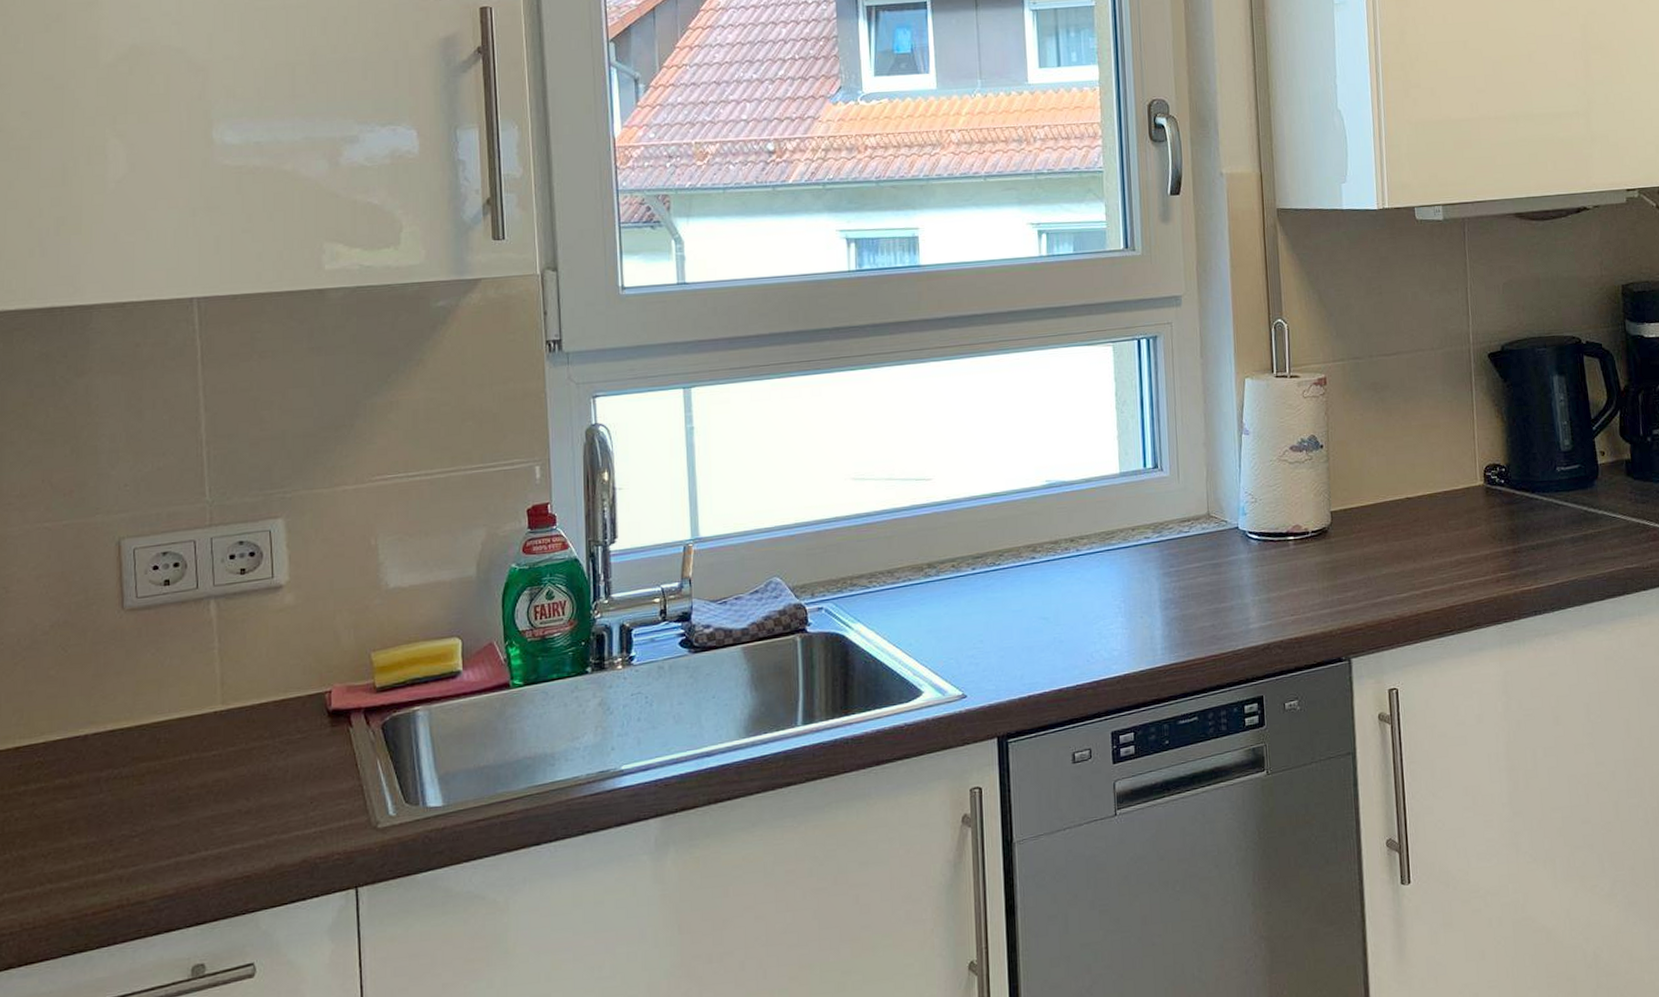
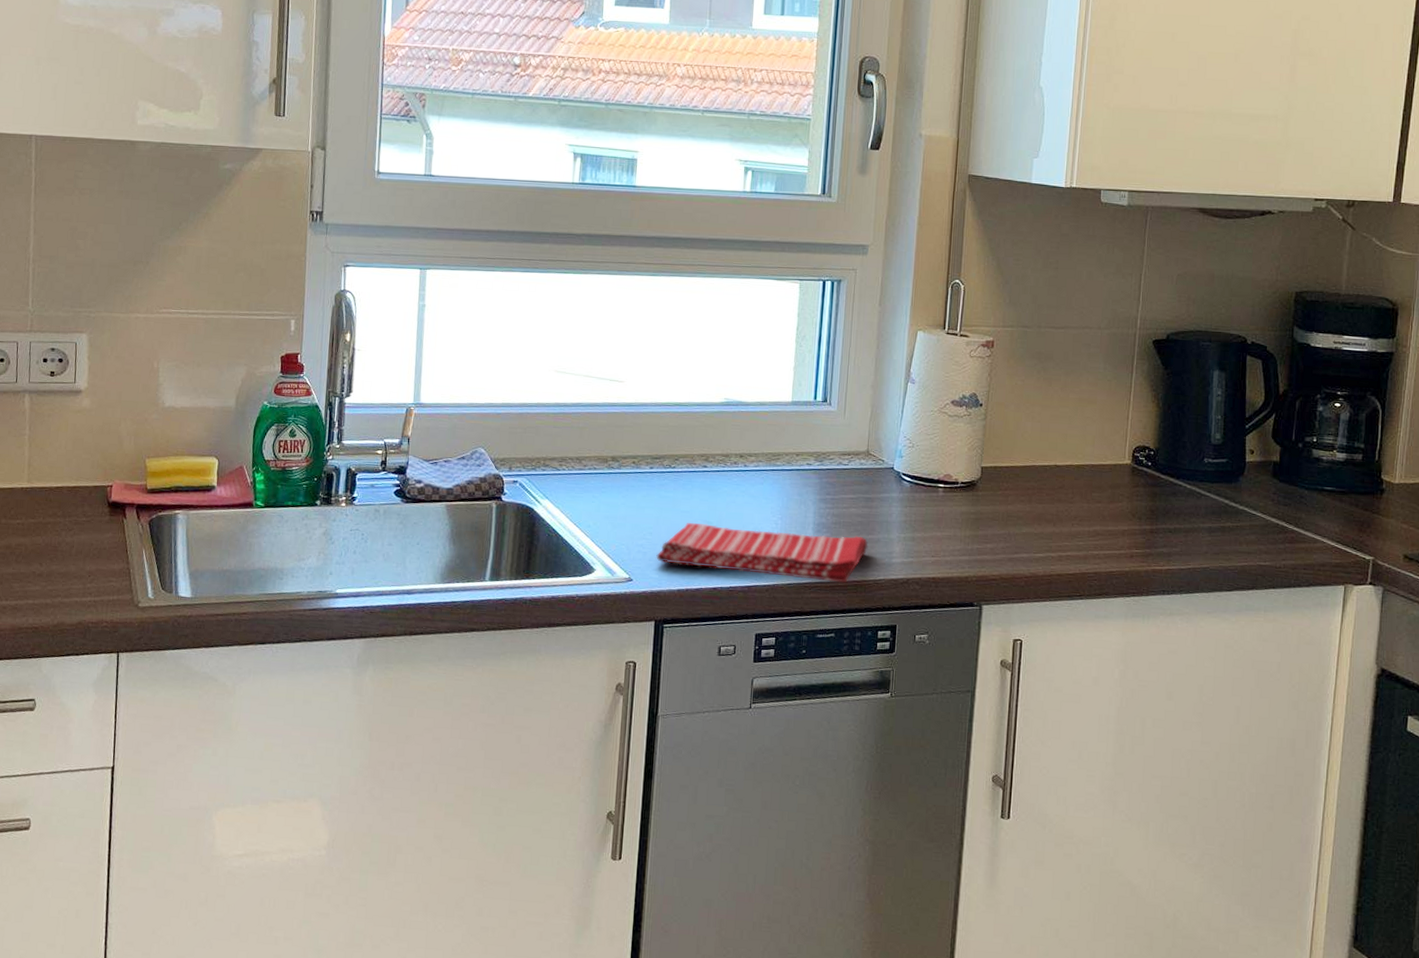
dish towel: none [990,606,1222,671] -> present [656,522,868,583]

